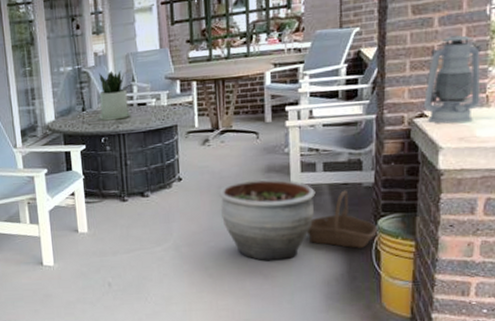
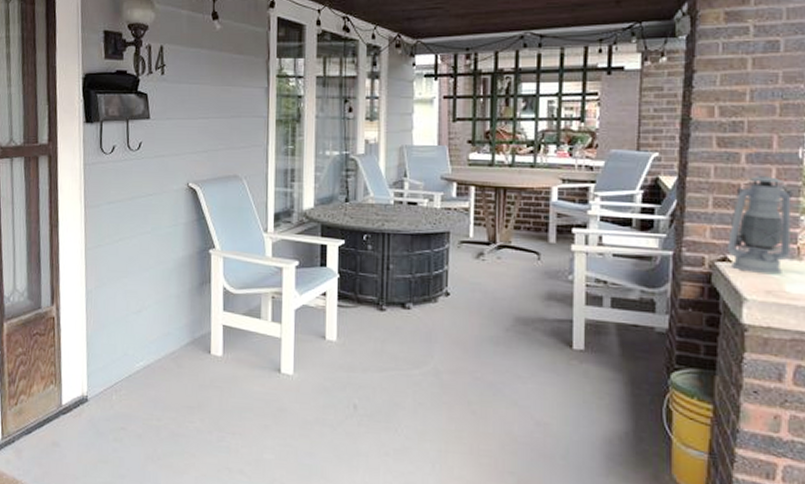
planter: present [98,70,131,121] -> none [363,161,399,217]
planter pot: present [219,179,316,261] -> none [490,305,601,405]
basket: present [306,190,377,248] -> none [588,332,669,404]

